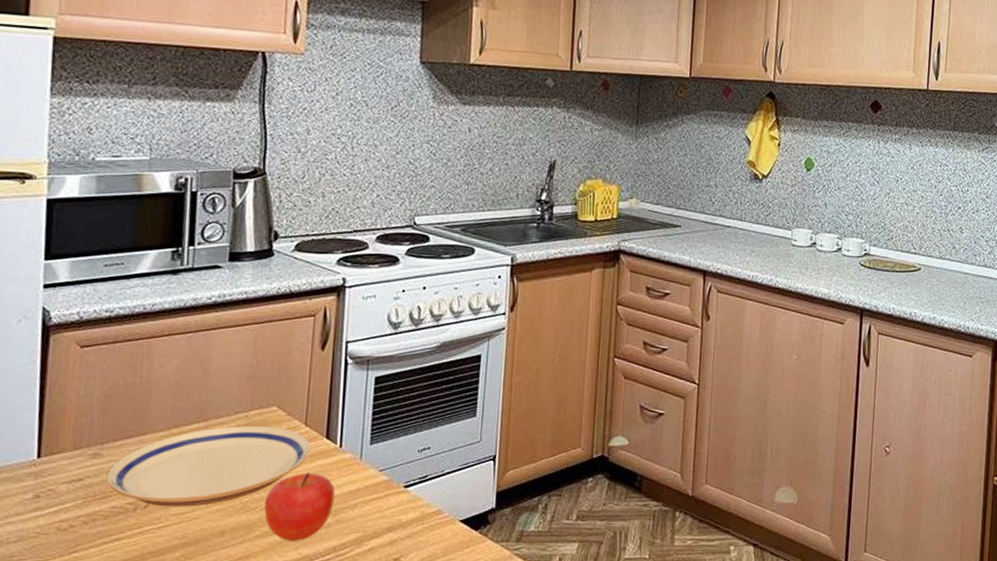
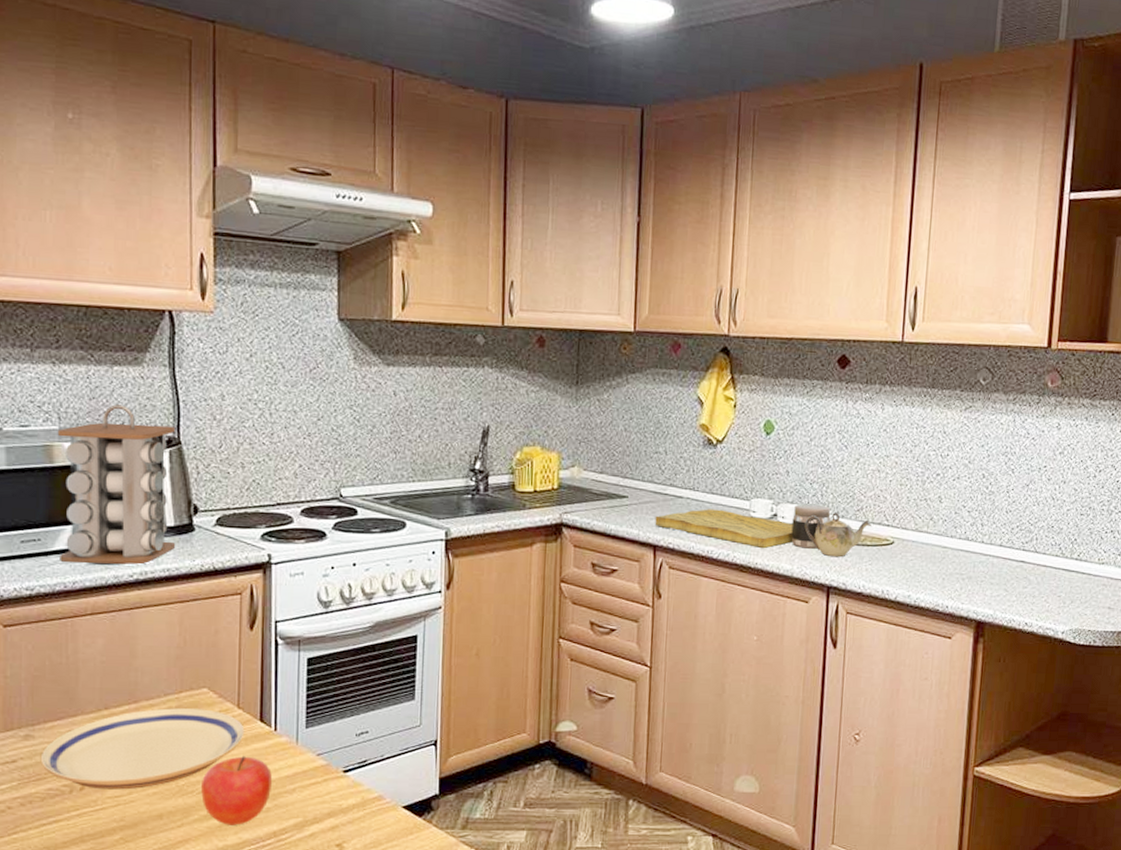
spice rack: none [141,137,261,289] -> present [57,404,176,566]
cutting board: none [705,237,831,275] -> present [655,509,793,549]
jar: none [828,233,865,275] -> present [791,503,831,549]
teapot: none [840,242,901,283] -> present [804,513,872,558]

